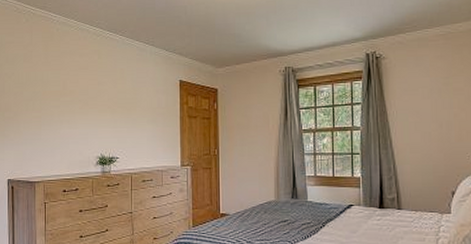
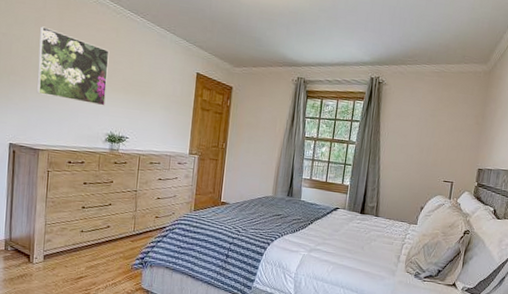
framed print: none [28,61,93,129] -> present [36,26,110,106]

